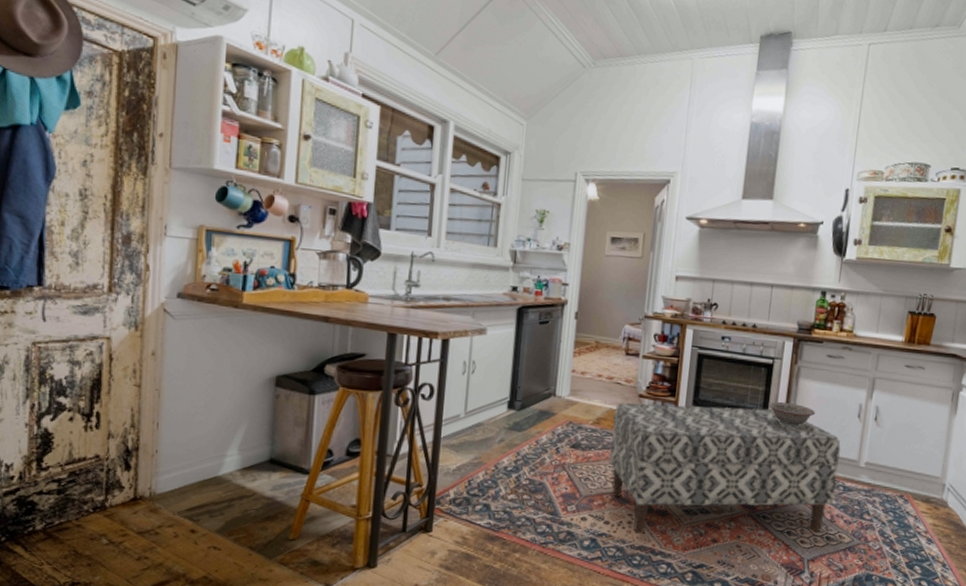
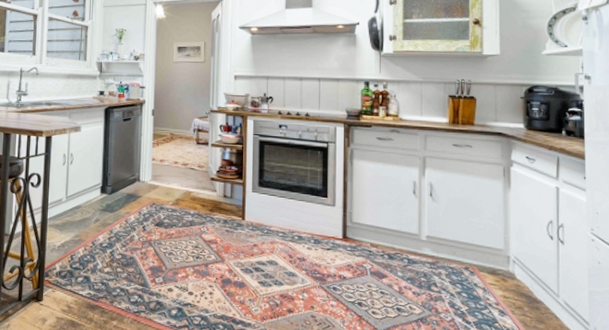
bench: present [610,403,841,534] -> none [190,185,400,304]
decorative bowl: present [768,401,815,428] -> none [328,180,372,204]

